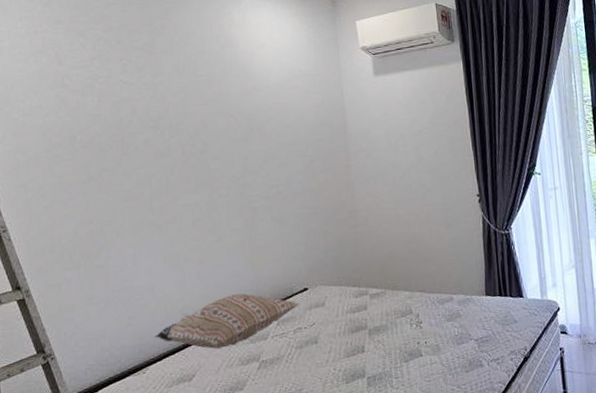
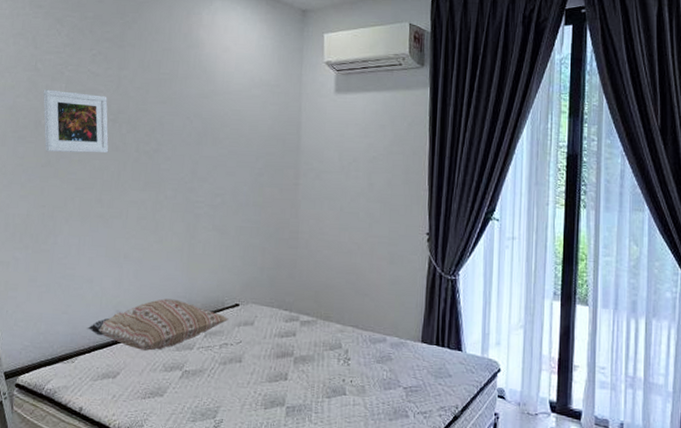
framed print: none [74,104,154,168] -> present [43,89,109,154]

